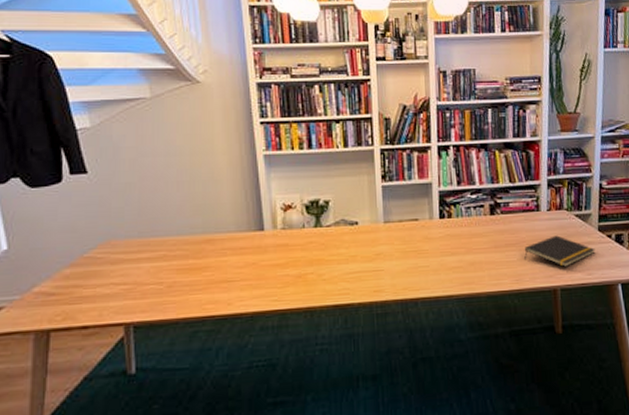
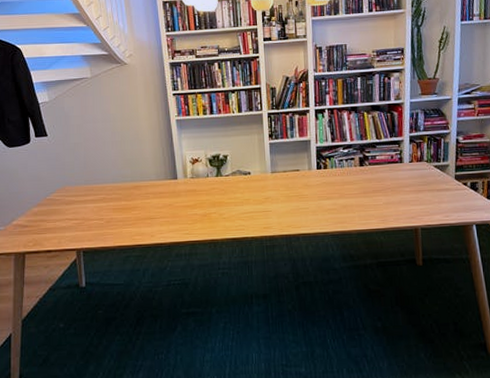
notepad: present [524,235,595,267] -> none [389,183,452,210]

